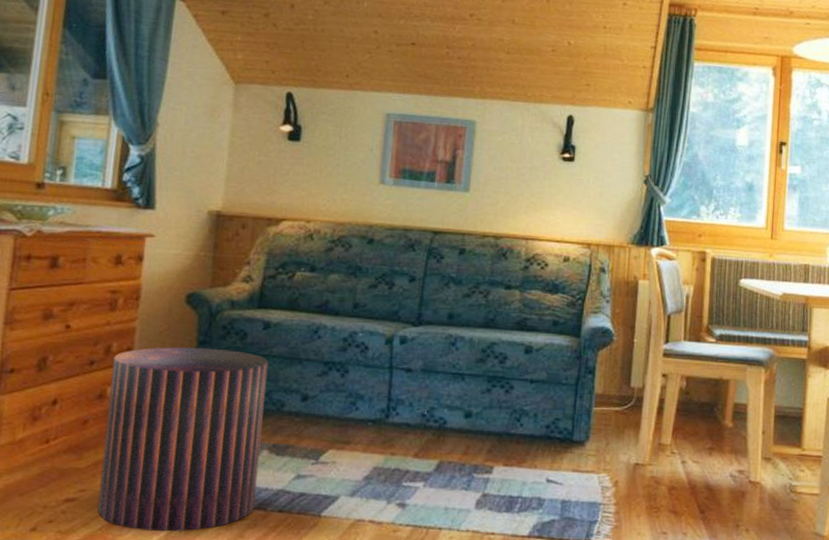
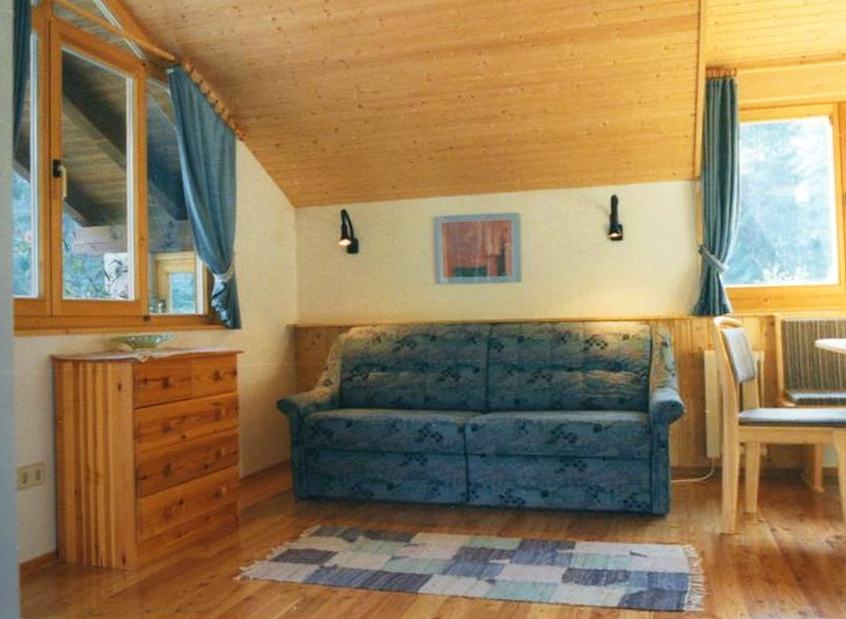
stool: present [97,347,269,532] -> none [224,447,358,610]

